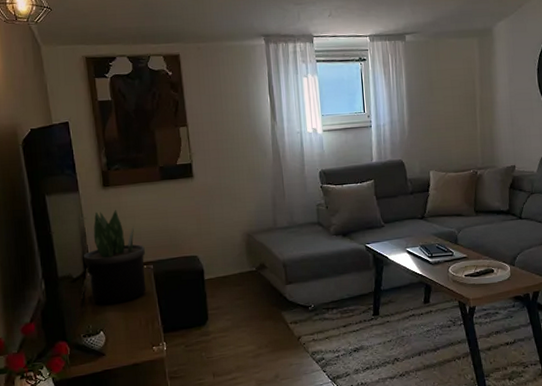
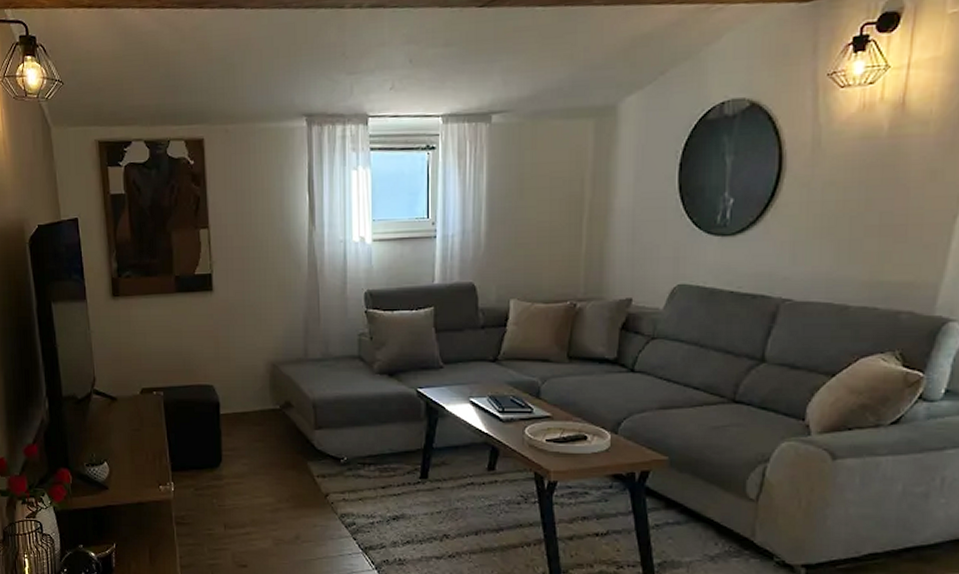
planter: present [83,209,146,304] -> none [89,323,155,432]

